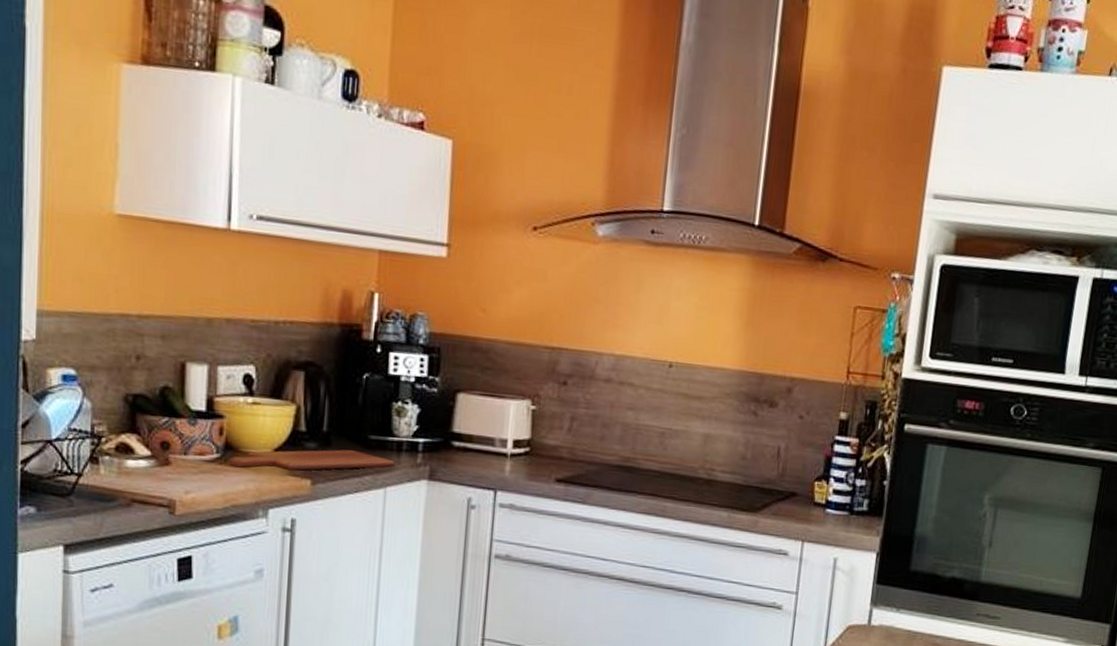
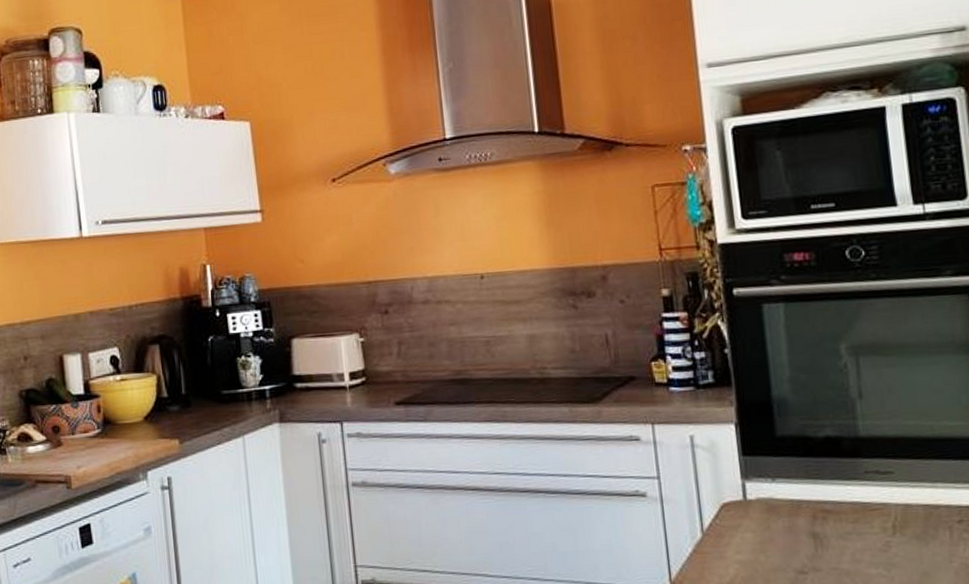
cutting board: present [230,449,396,471] -> none [109,406,249,439]

